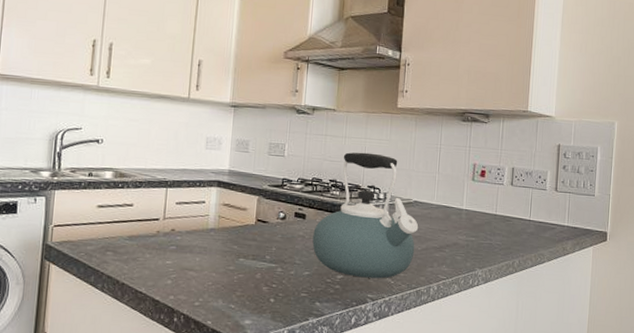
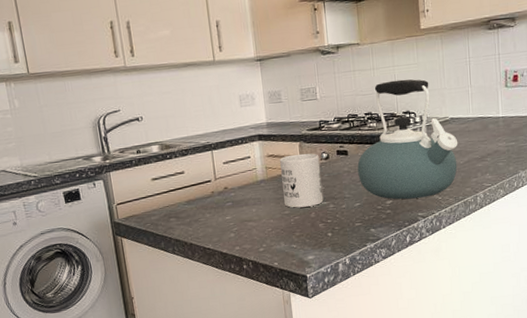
mug: none [230,208,276,266] -> present [280,153,324,208]

